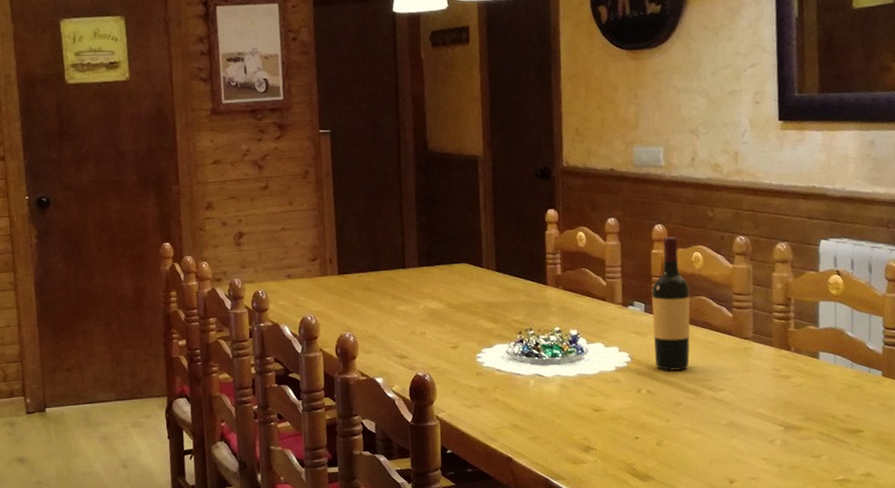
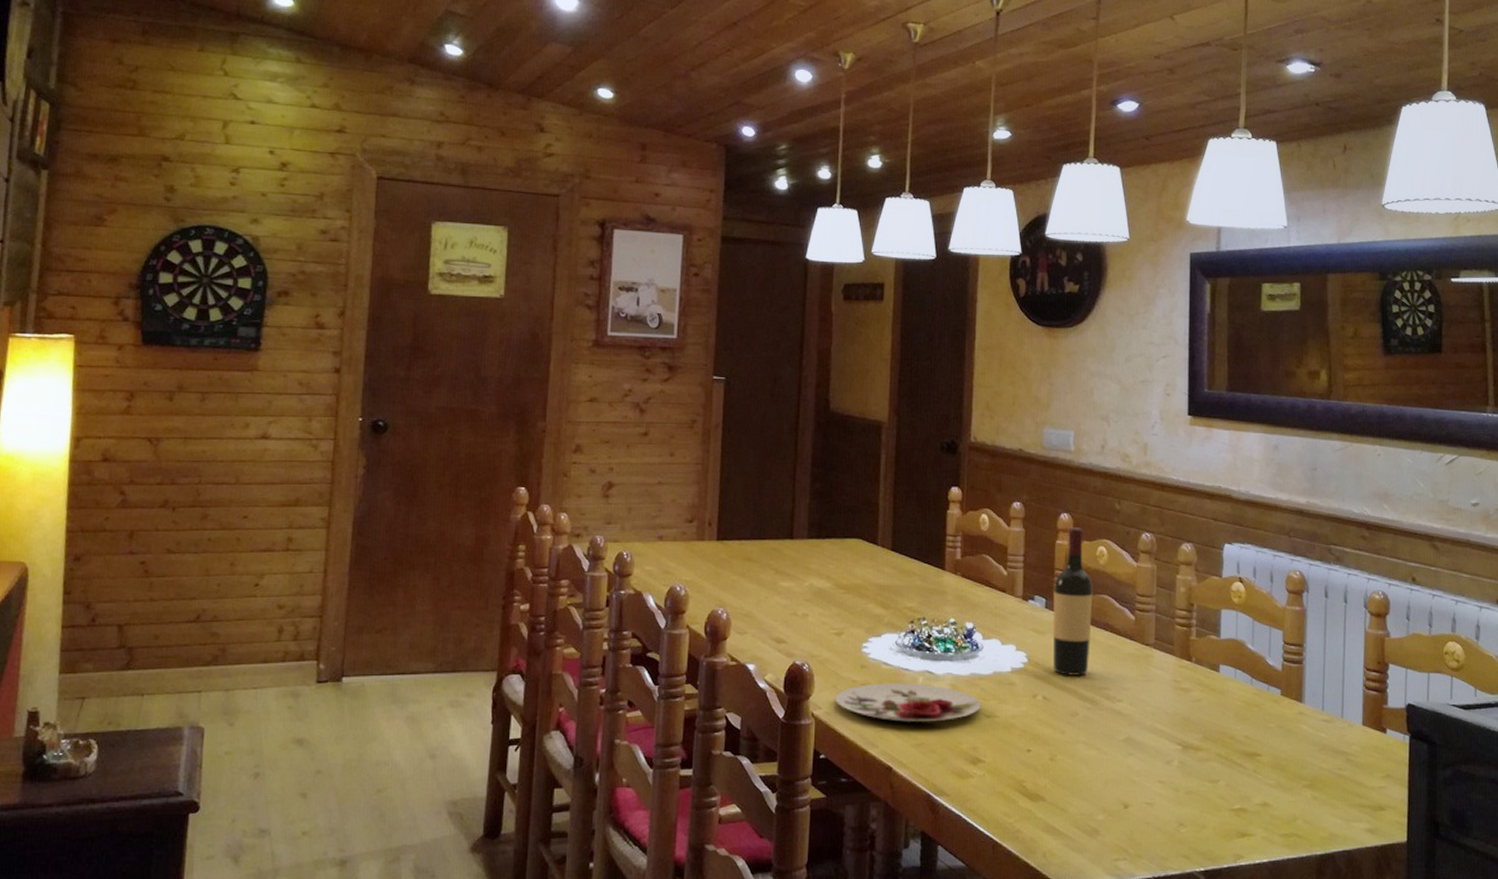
plate: none [456,385,589,419] -> present [835,683,981,722]

